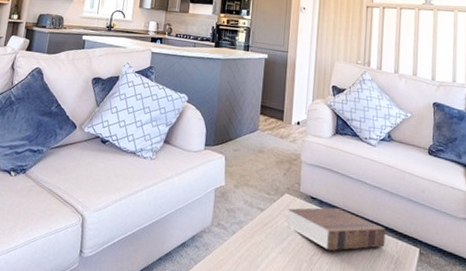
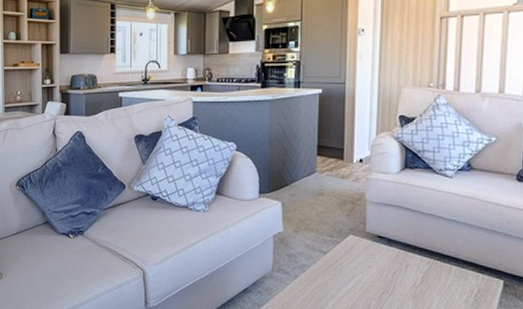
book: present [287,207,386,251] -> none [353,244,464,288]

